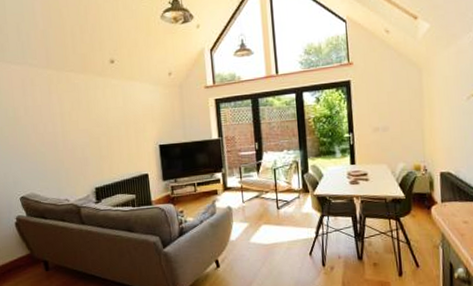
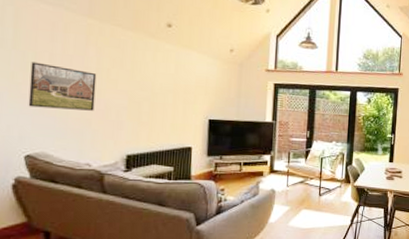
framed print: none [12,116,64,156] -> present [28,62,97,111]

